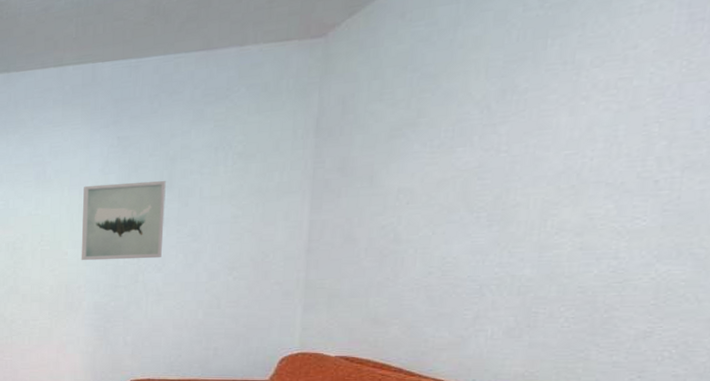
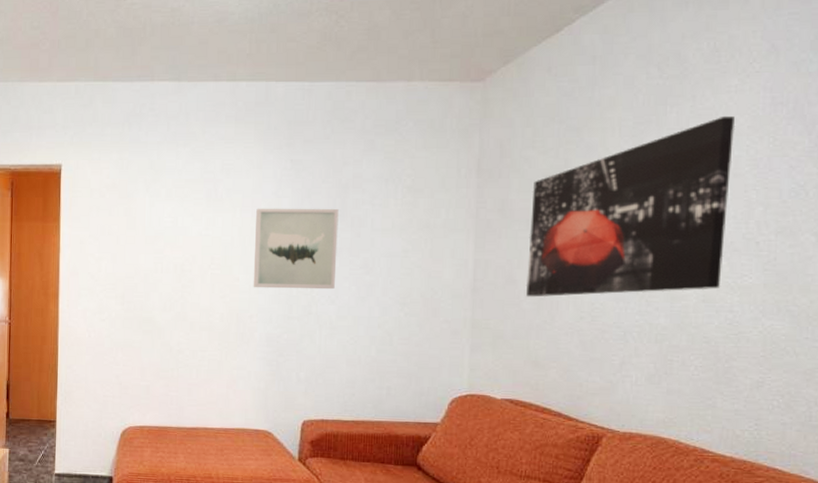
wall art: none [366,40,637,255] -> present [525,115,736,297]

